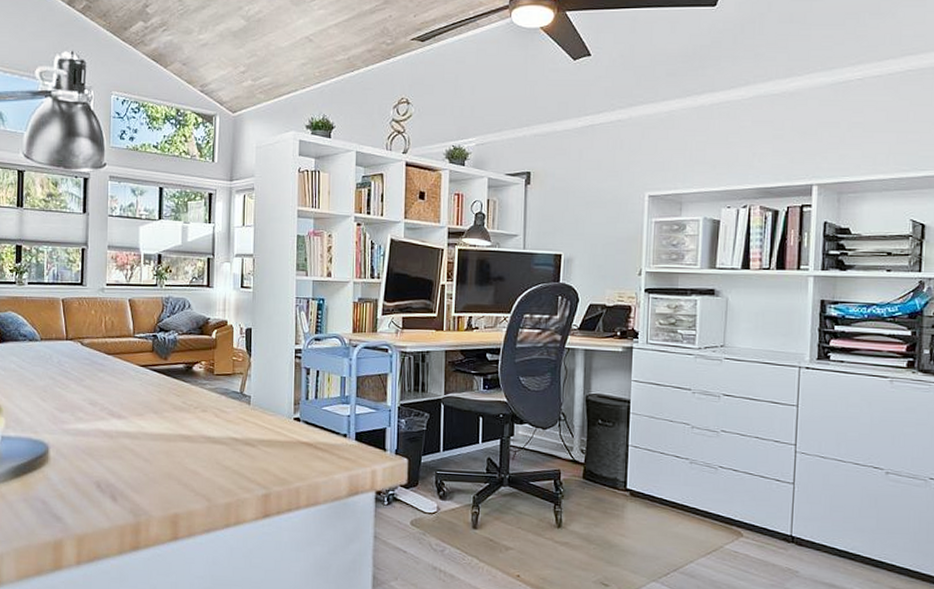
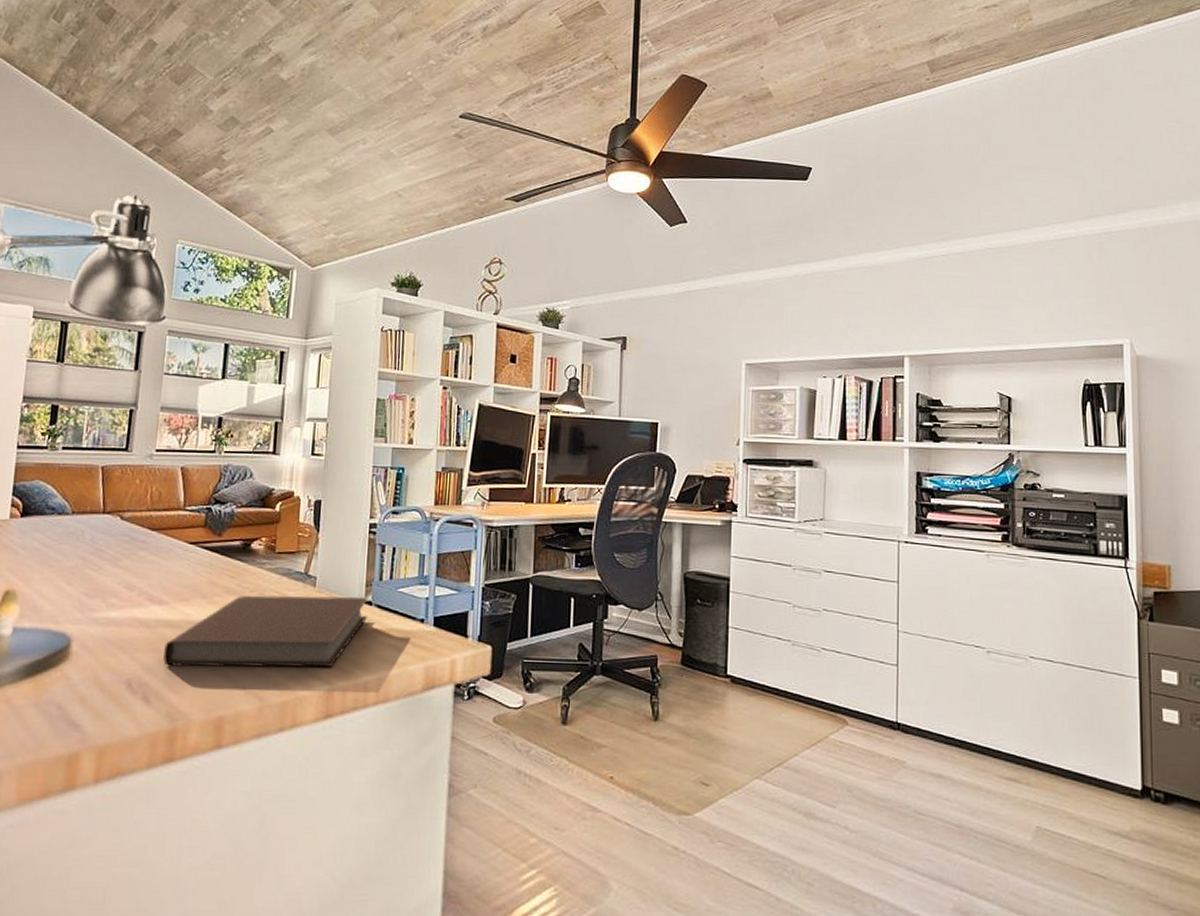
notebook: none [124,411,298,475] -> present [163,595,370,668]

